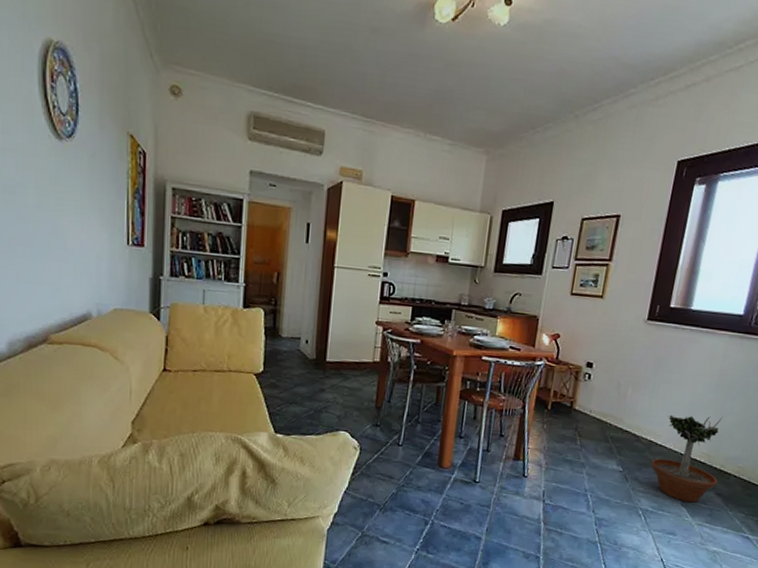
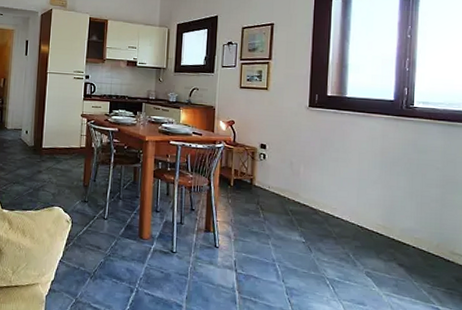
potted tree: present [651,414,724,503] -> none [331,189,398,273]

